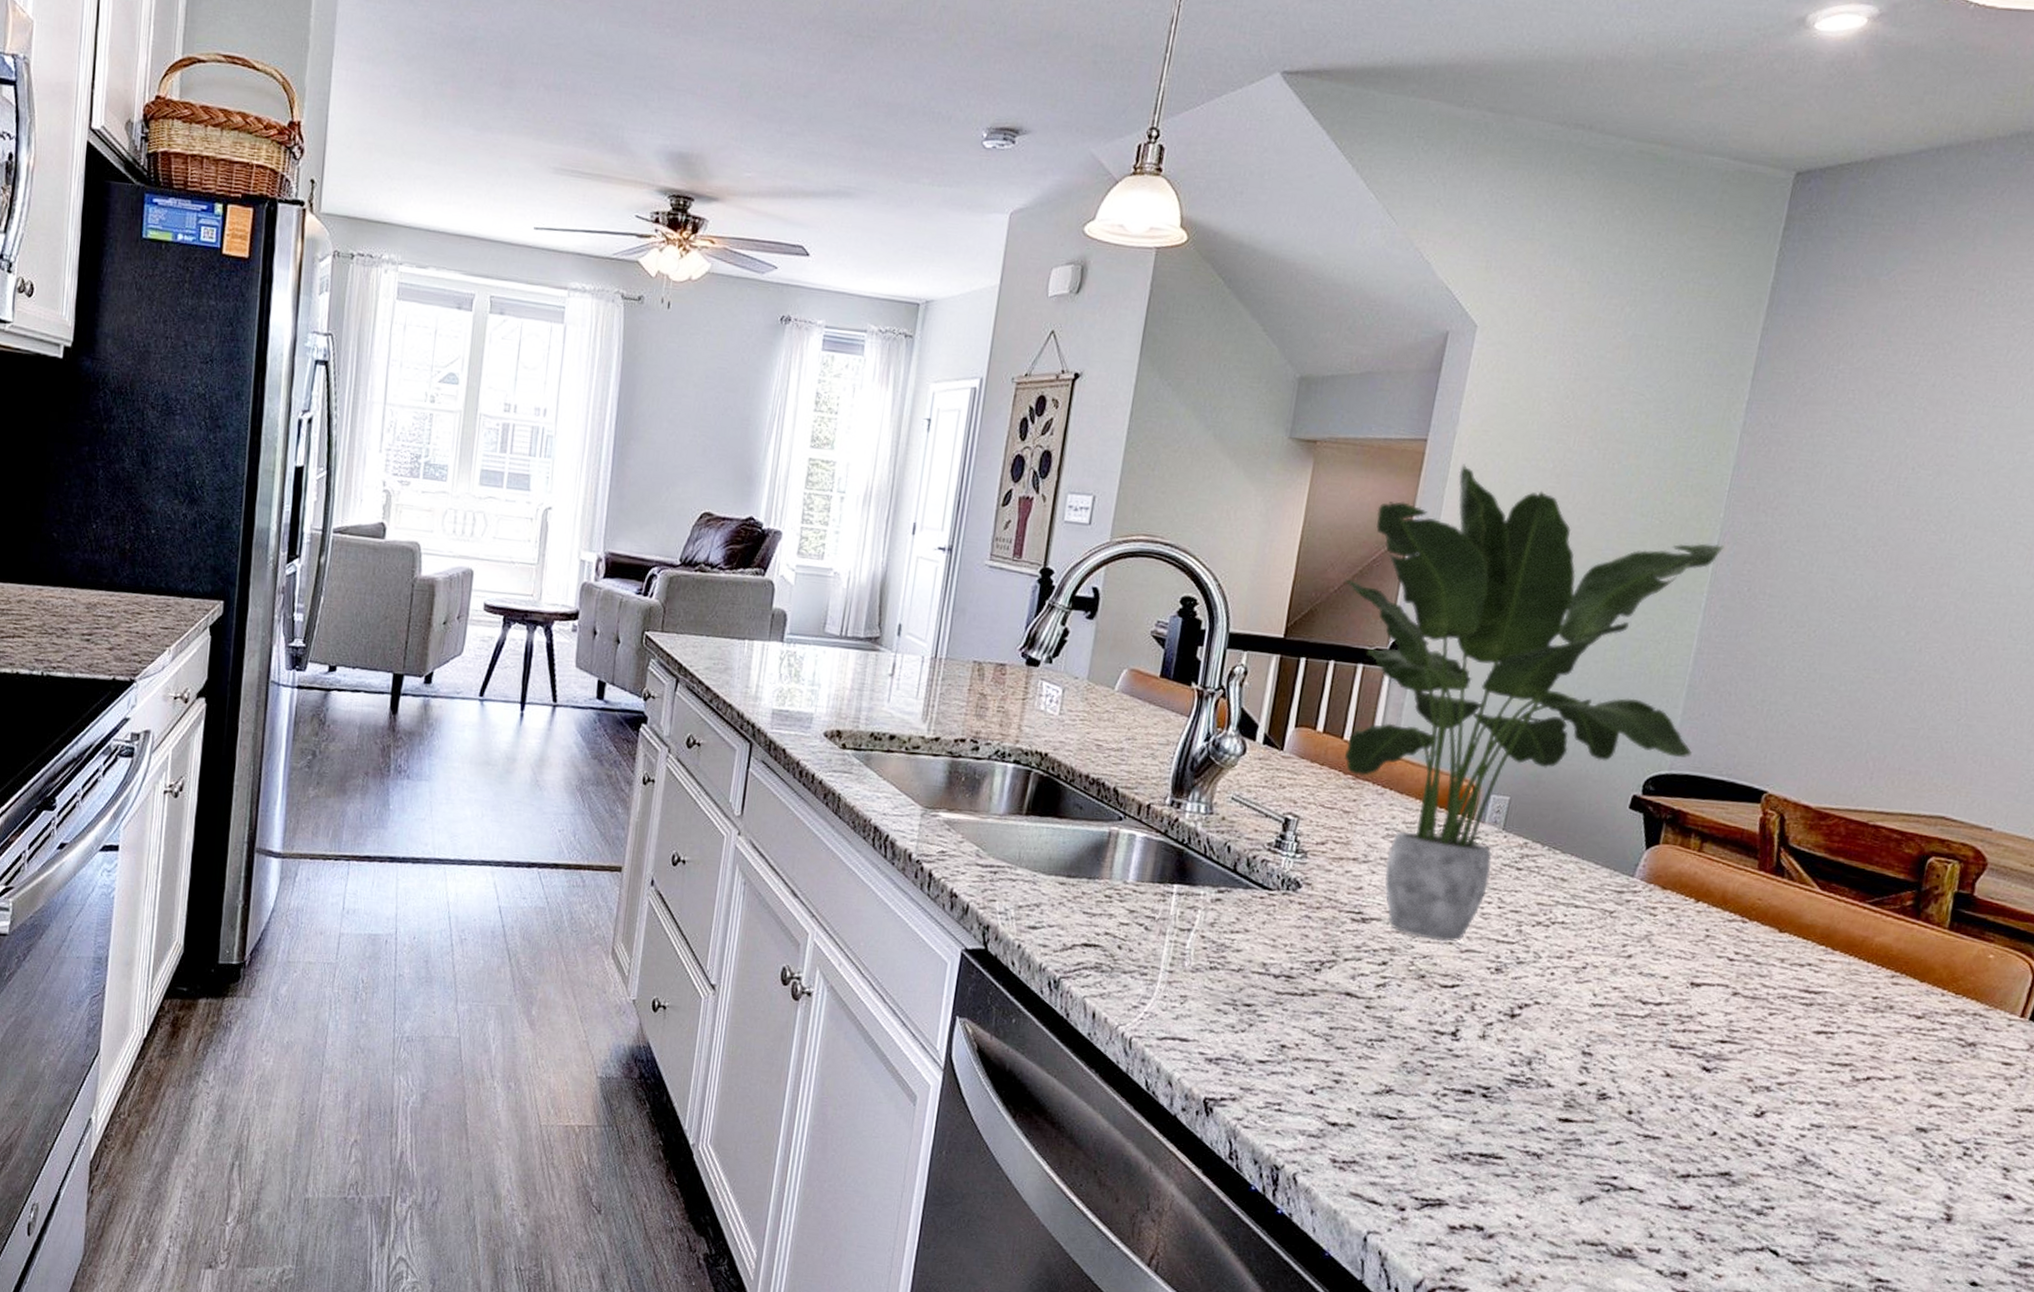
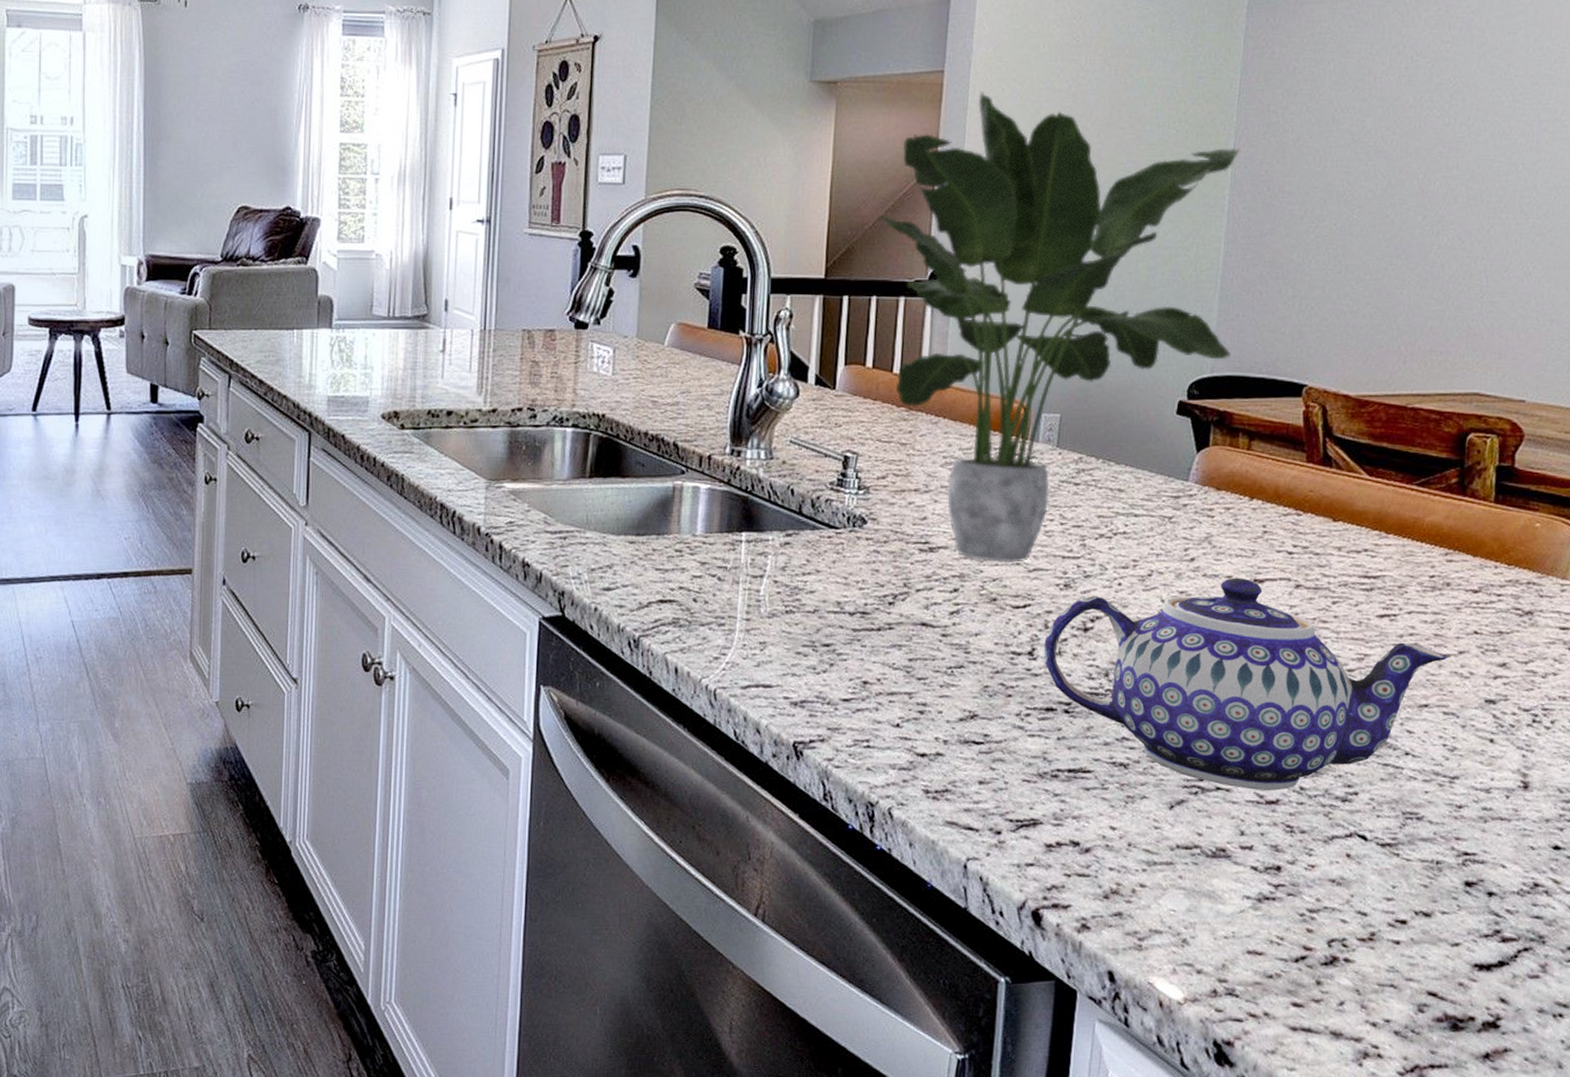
teapot: none [1466,978,1882,1197] -> present [1043,577,1447,791]

